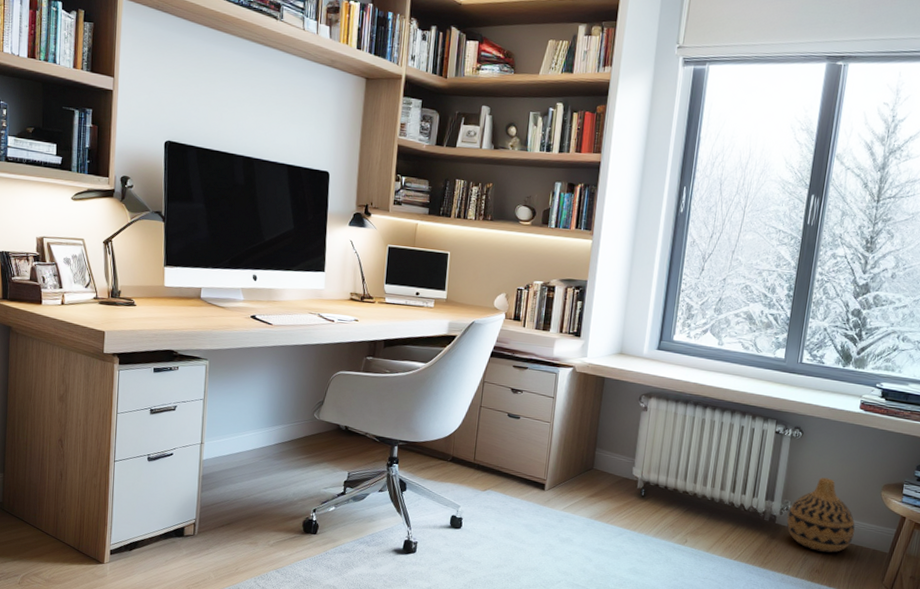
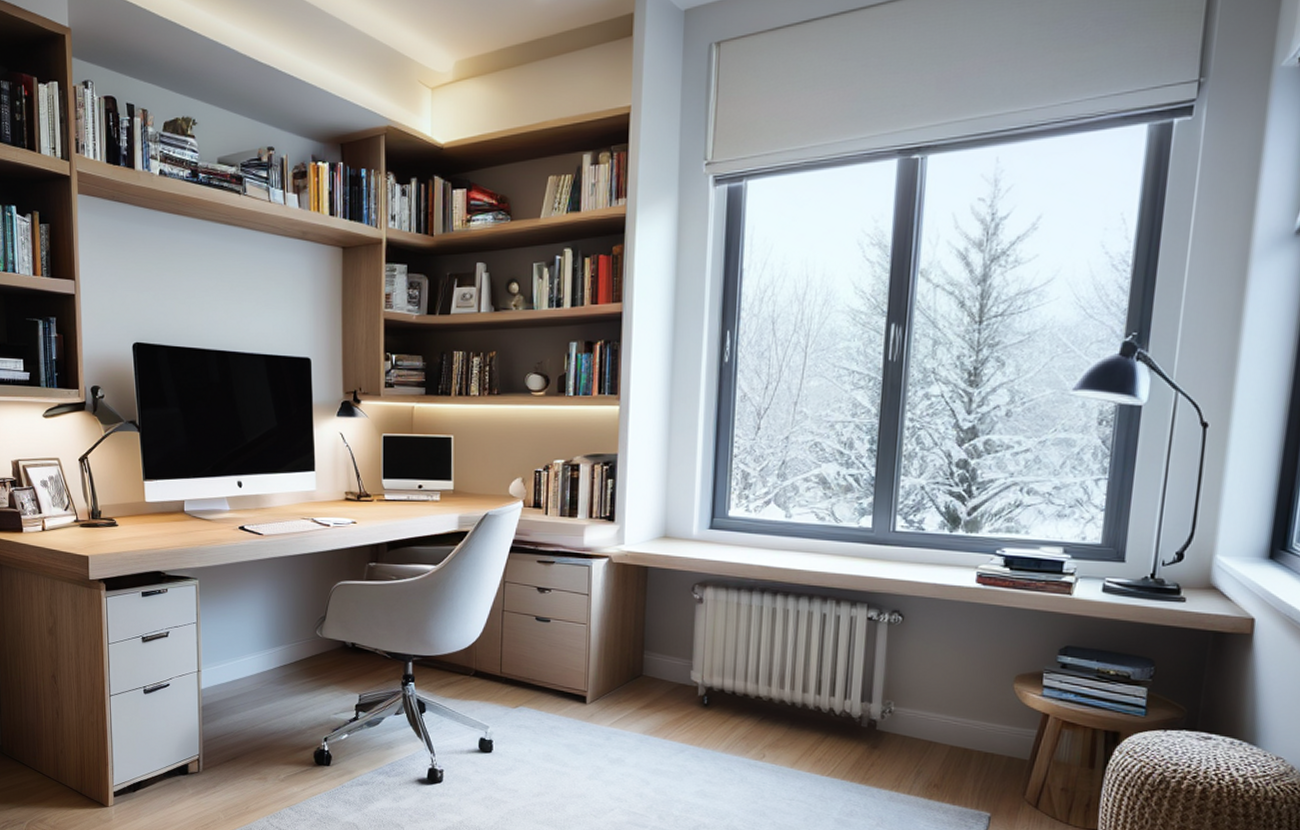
vase: present [786,477,855,553] -> none [890,670,982,763]

